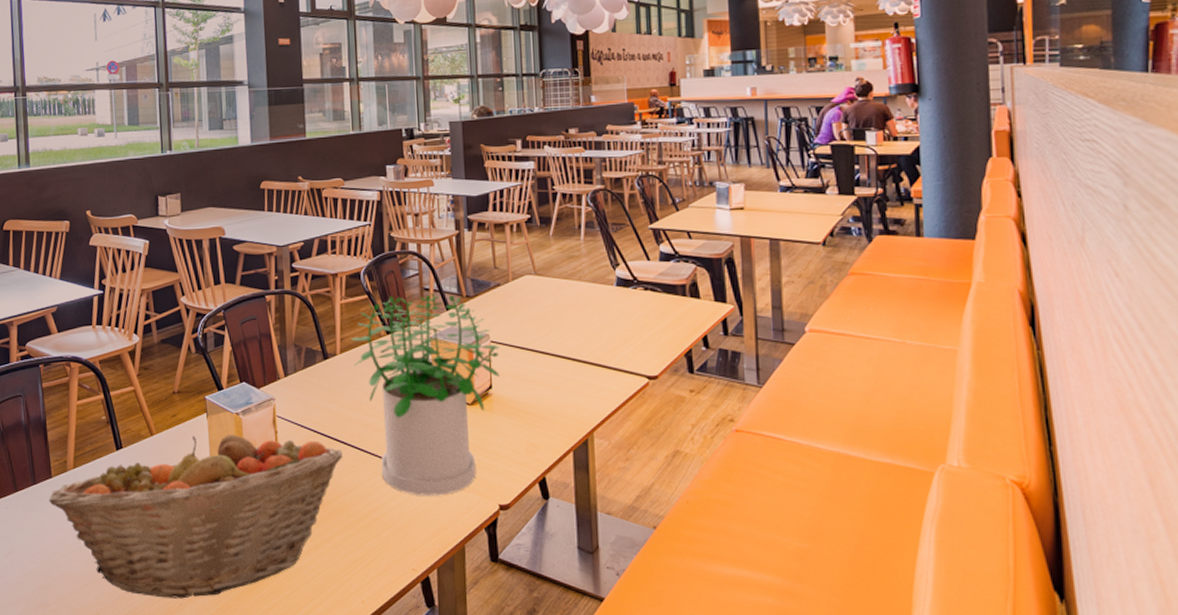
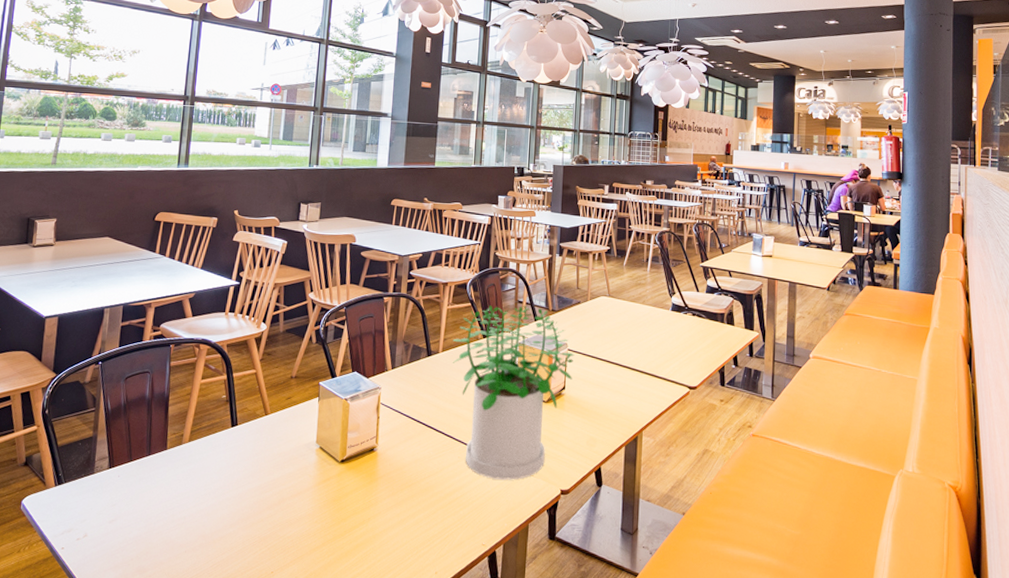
fruit basket: present [49,435,343,599] -> none [161,417,434,567]

